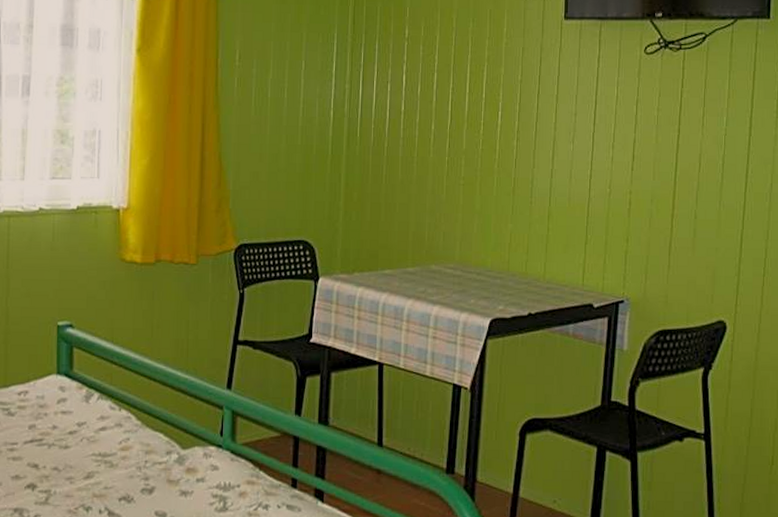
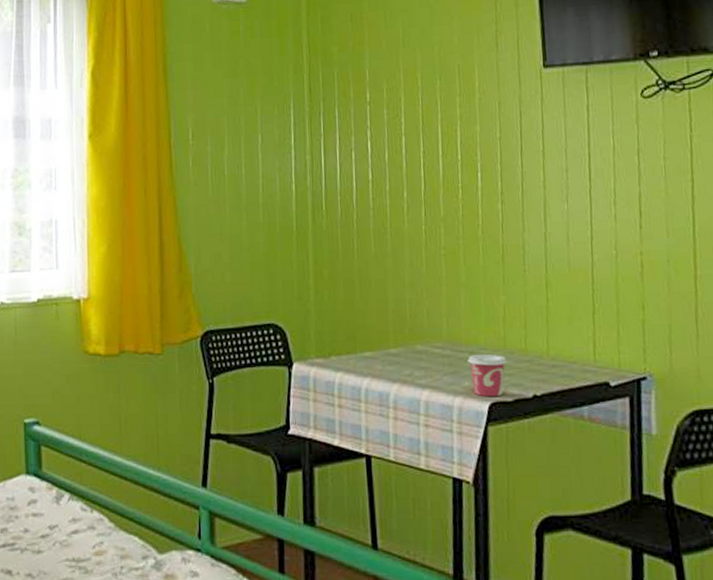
cup: none [475,275,509,314] -> present [468,354,507,397]

